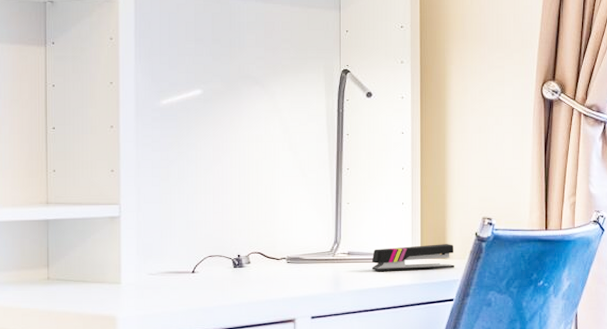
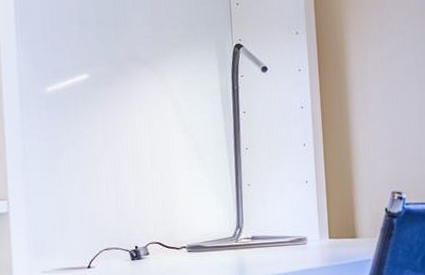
stapler: present [371,244,455,271] -> none [277,222,366,255]

